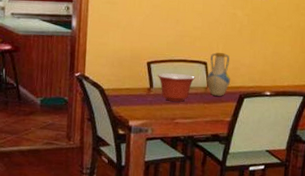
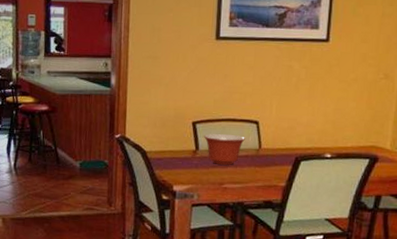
vase: present [206,52,230,96] -> none [258,110,285,159]

